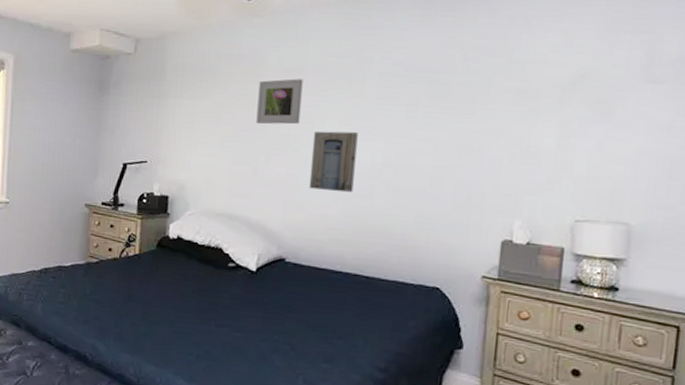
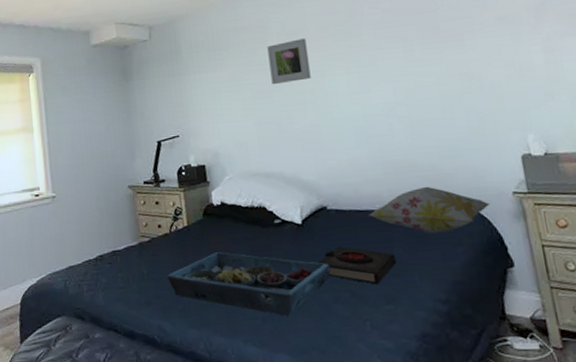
serving tray: none [108,285,276,357] -> present [166,252,331,316]
book: none [265,299,344,342] -> present [319,246,396,284]
wall art: present [309,131,358,193] -> none [325,78,374,136]
decorative pillow: none [326,255,456,304] -> present [368,186,491,234]

